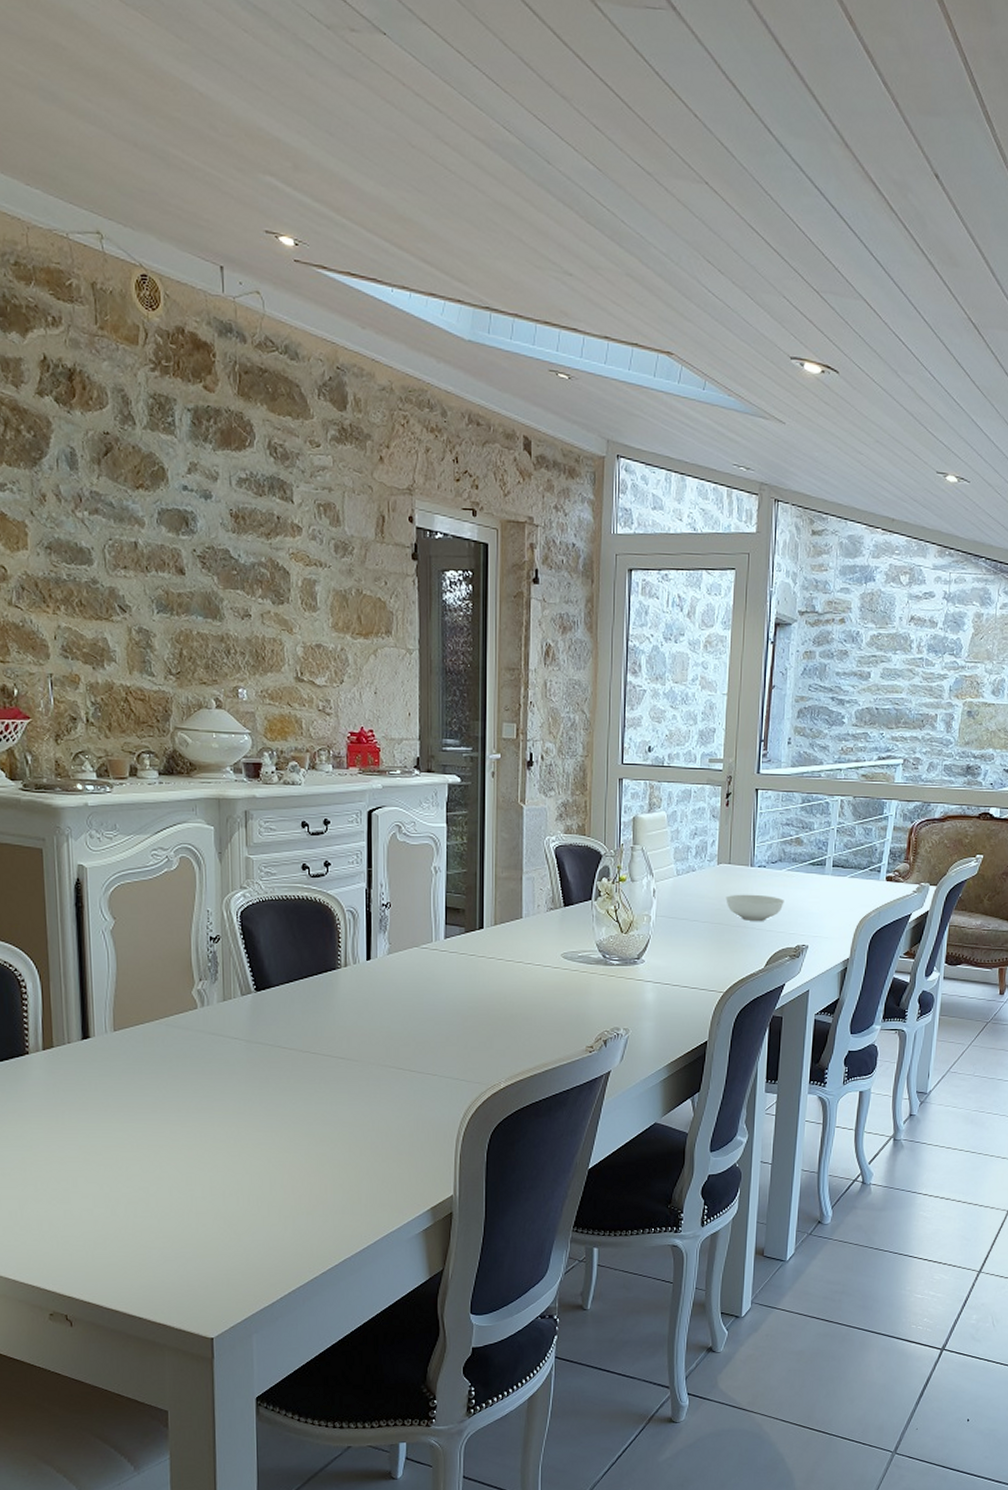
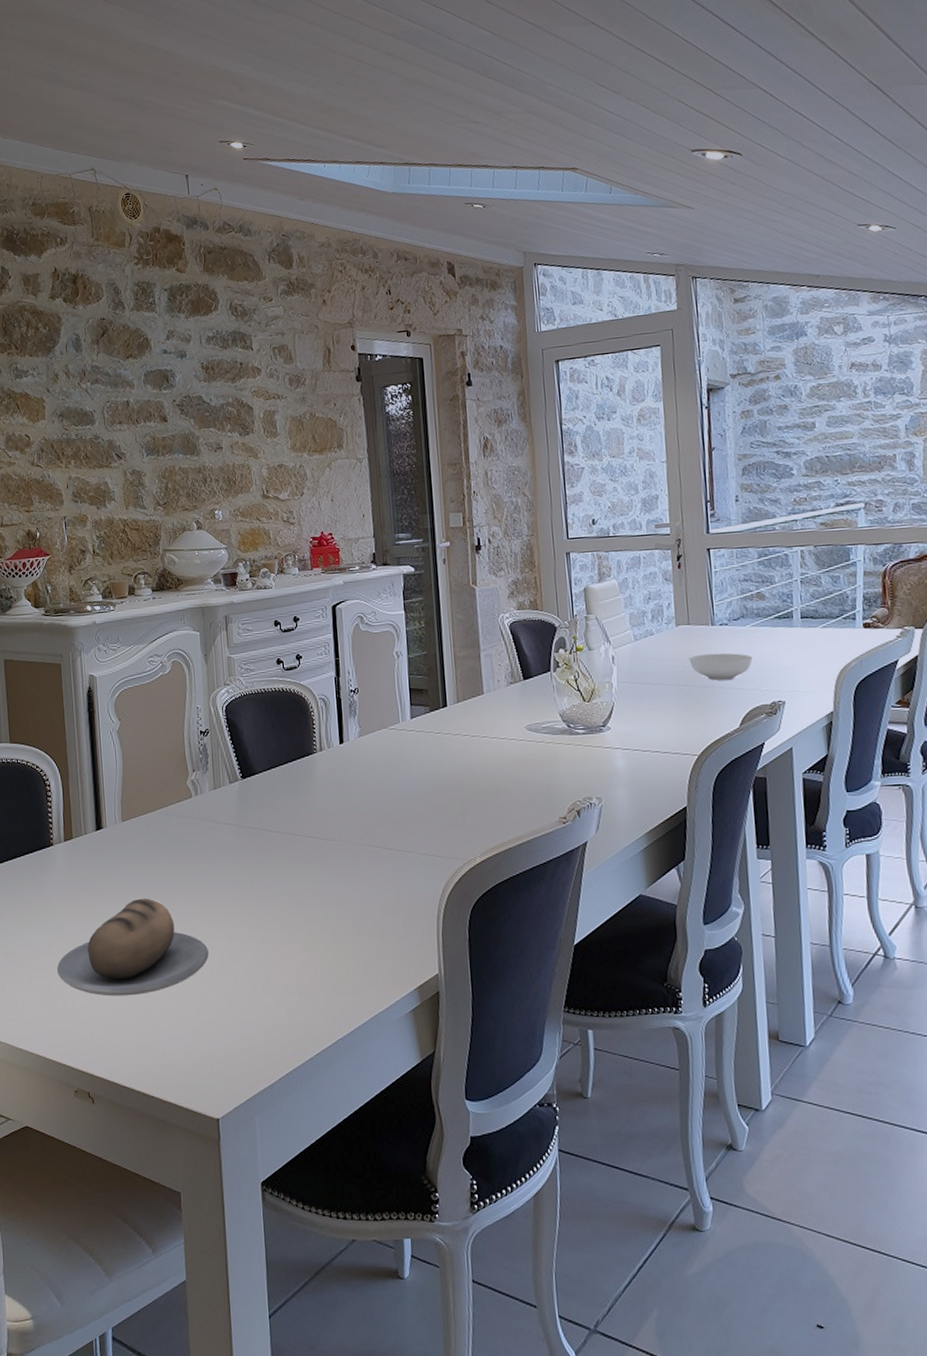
bread: none [30,1114,209,1217] -> present [56,898,209,996]

